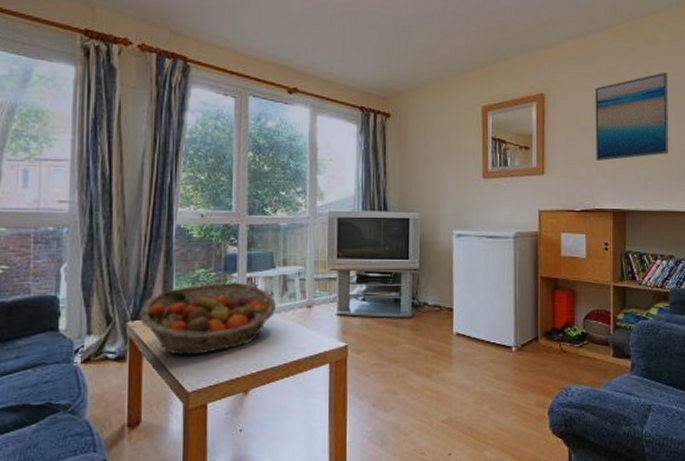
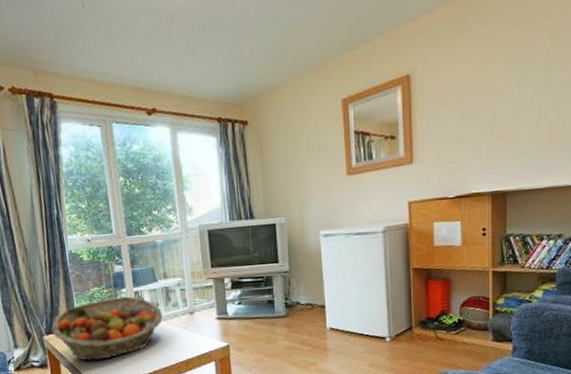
wall art: present [595,72,669,161] -> none [469,25,560,141]

